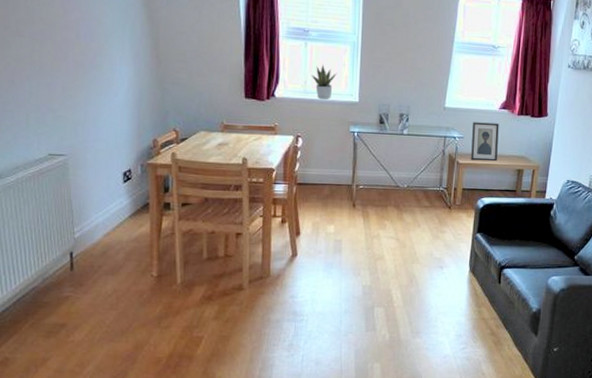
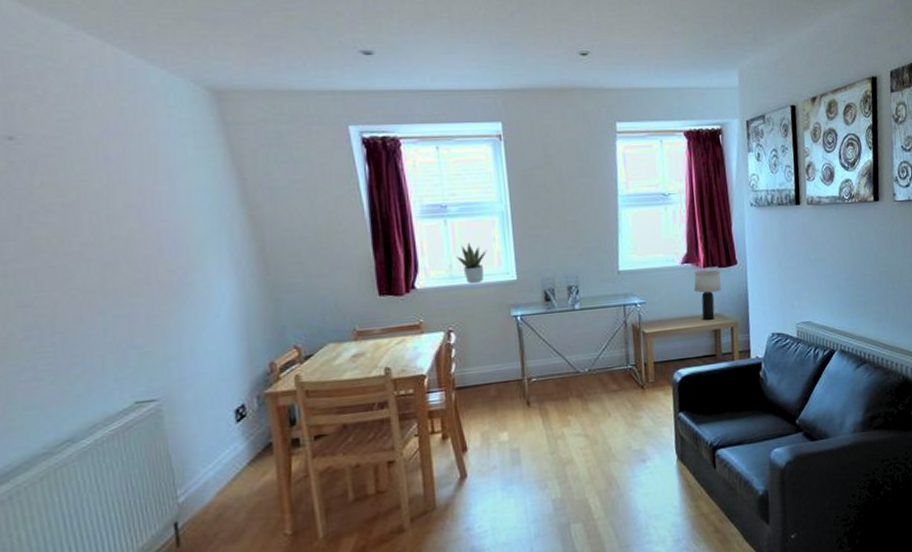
picture frame: present [471,122,499,162] -> none [654,280,688,328]
table lamp: none [507,117,531,161] -> present [694,270,721,320]

